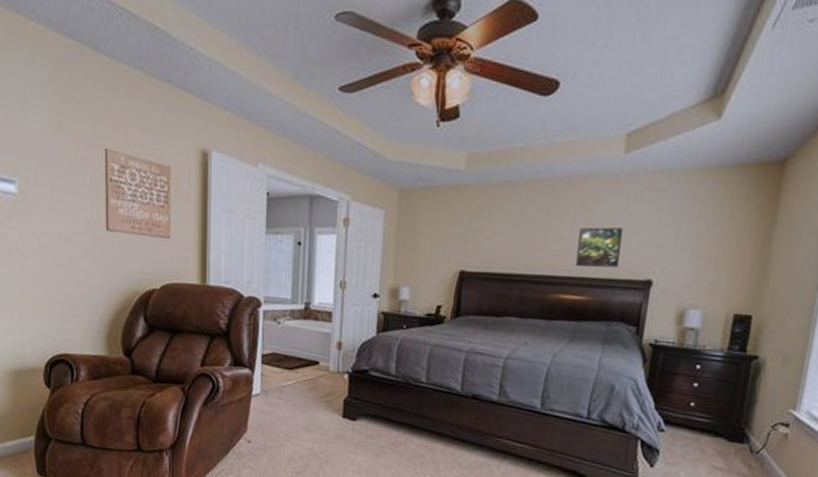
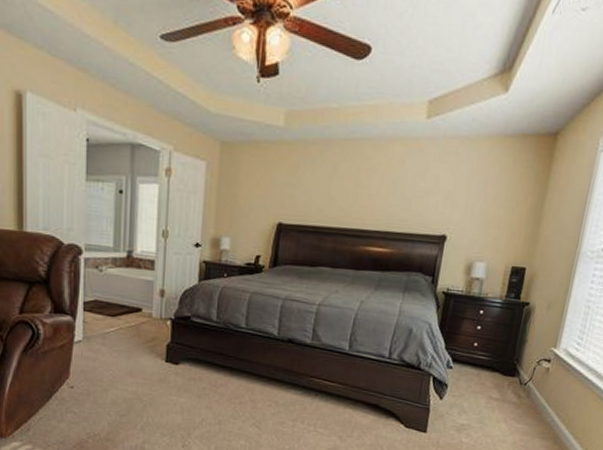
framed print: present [576,227,624,268] -> none [382,185,424,224]

